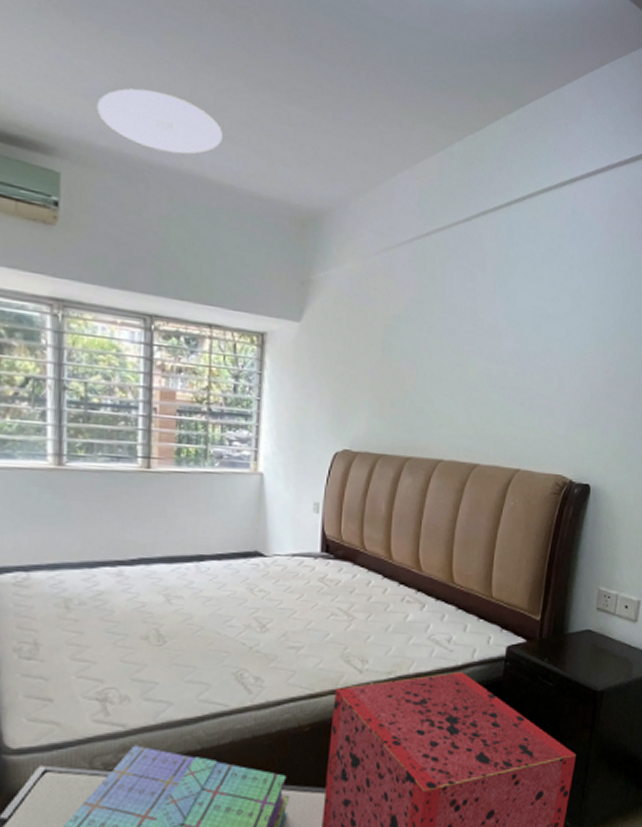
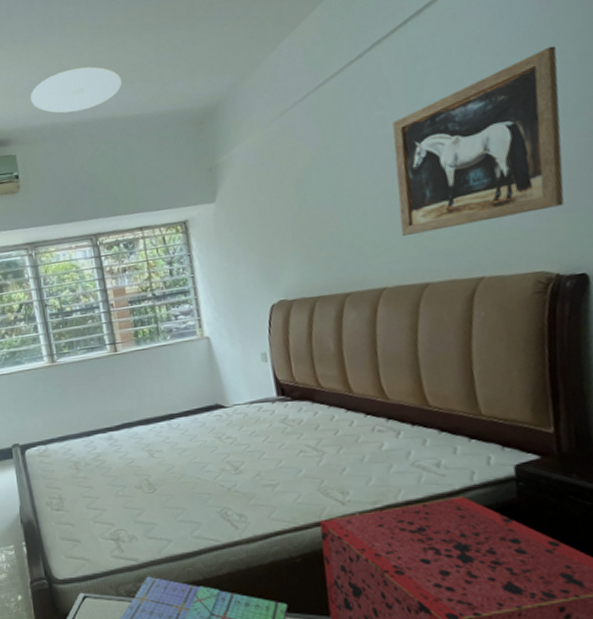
wall art: none [465,276,610,421] -> present [392,45,565,236]

